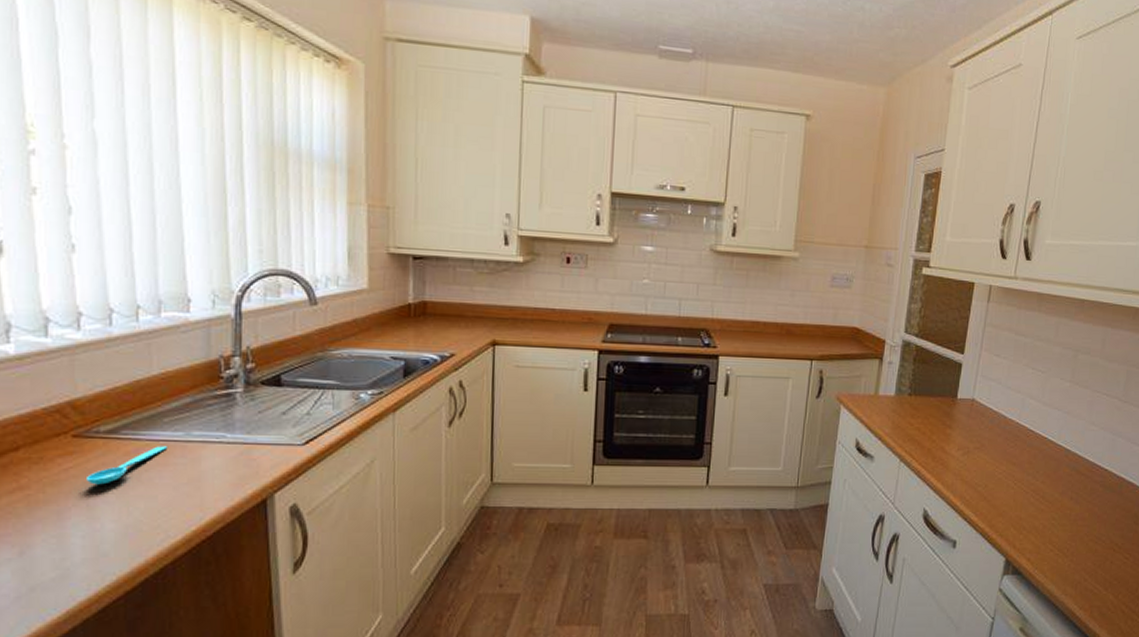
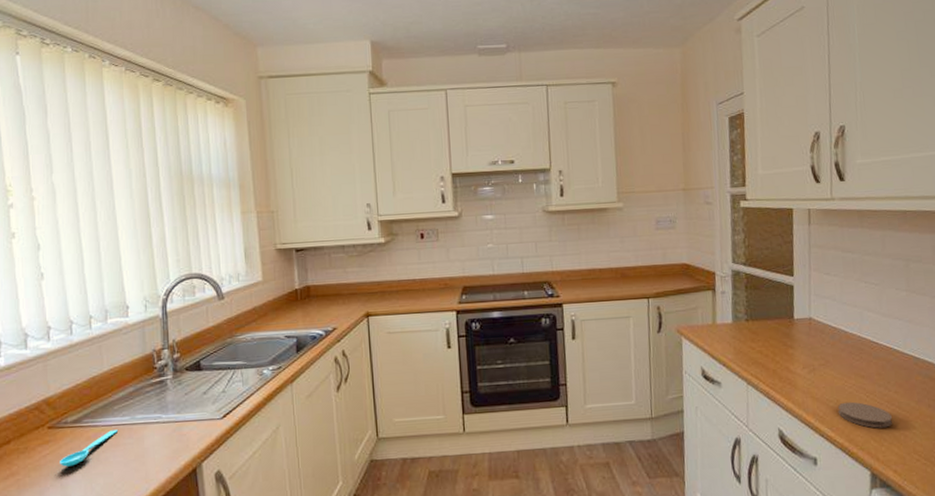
coaster: none [984,487,1035,516] -> present [838,401,892,428]

